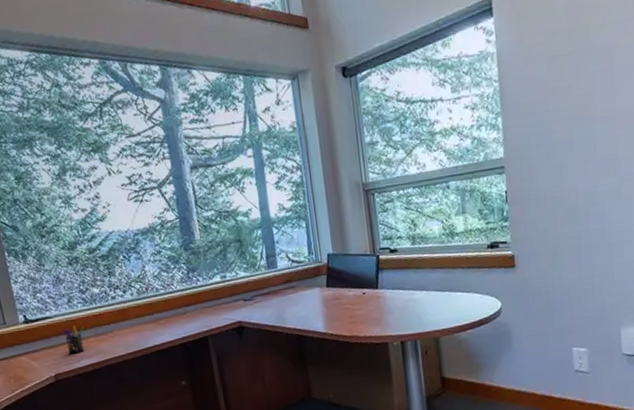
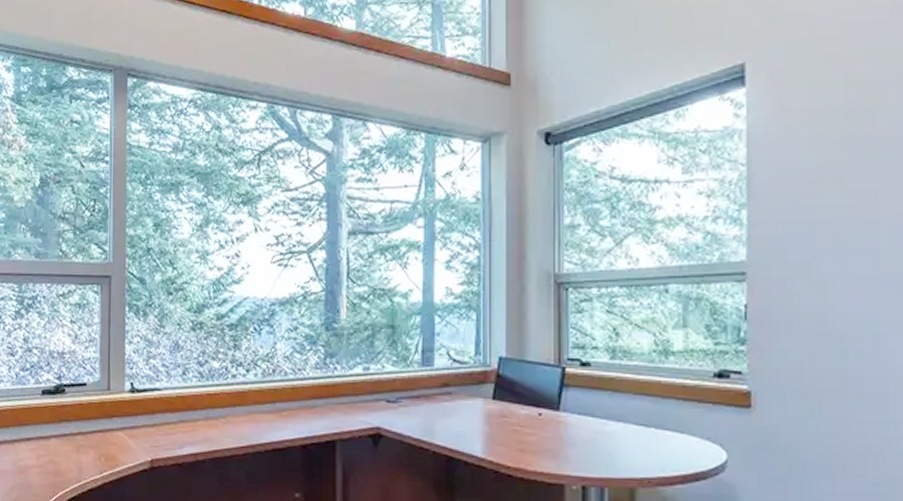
pen holder: present [62,325,85,354] -> none [170,402,194,438]

